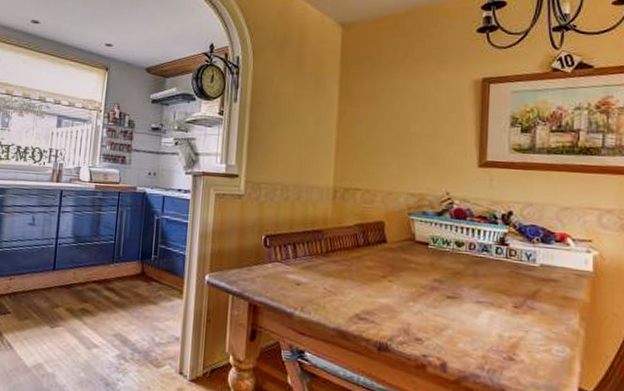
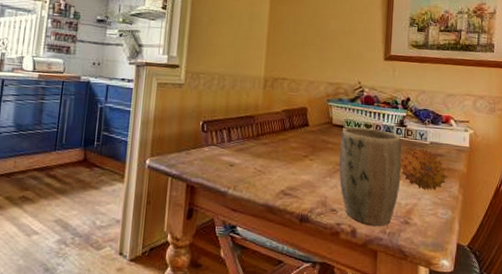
plant pot: none [423,244,503,361] -> present [338,127,402,226]
fruit: none [501,271,565,323] -> present [400,148,448,191]

